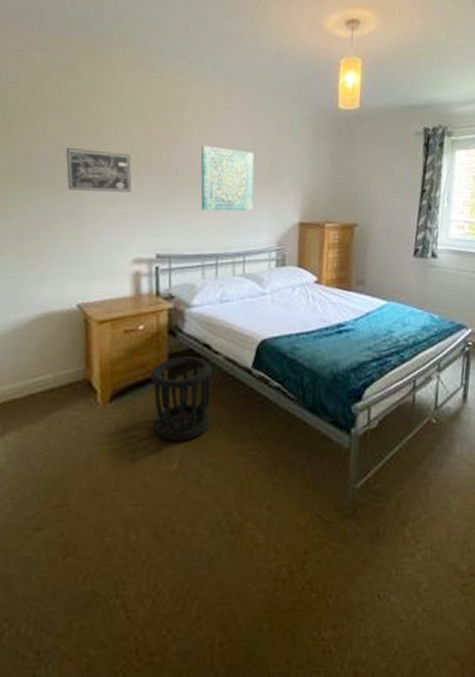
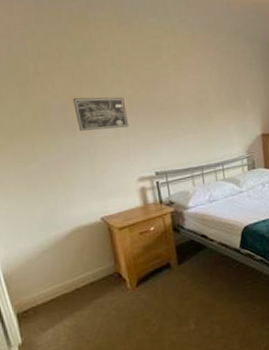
wastebasket: present [150,357,212,441] -> none [164,245,215,310]
wall art: present [200,145,255,211] -> none [177,82,225,134]

